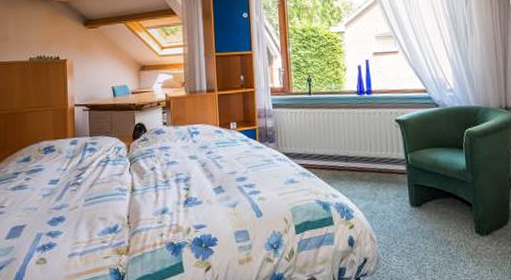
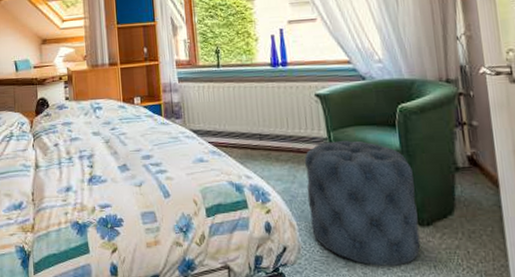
ottoman: none [385,161,481,272] -> present [305,140,421,266]

